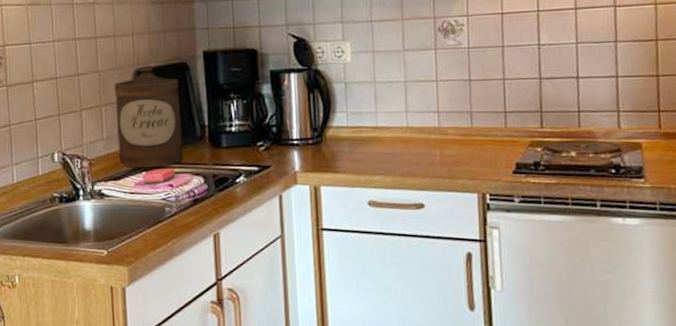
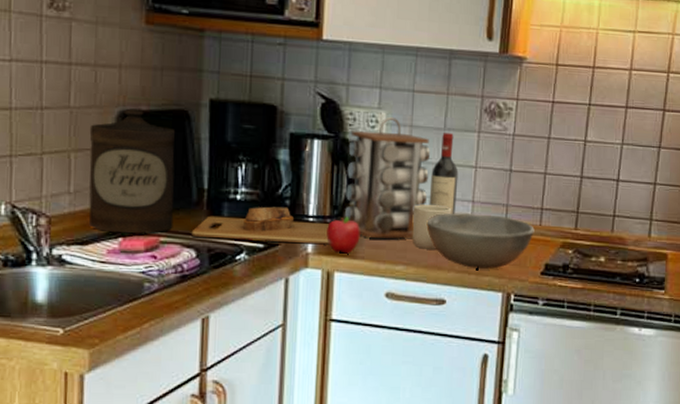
cutting board: none [198,133,314,166] -> present [191,206,330,245]
fruit: none [310,137,340,169] -> present [326,217,361,254]
spice rack: none [320,45,395,154] -> present [344,116,430,240]
mug: none [383,118,420,159] -> present [411,204,452,250]
wine bottle: none [396,53,423,125] -> present [429,133,459,214]
bowl: none [397,122,501,173] -> present [426,213,535,269]

